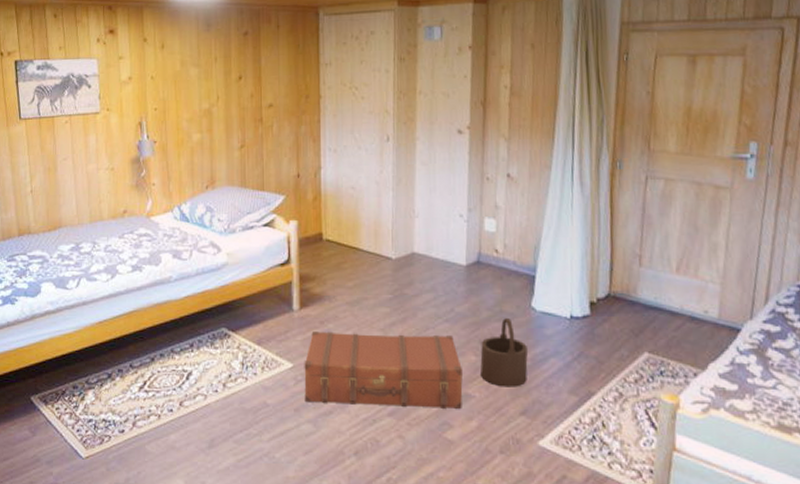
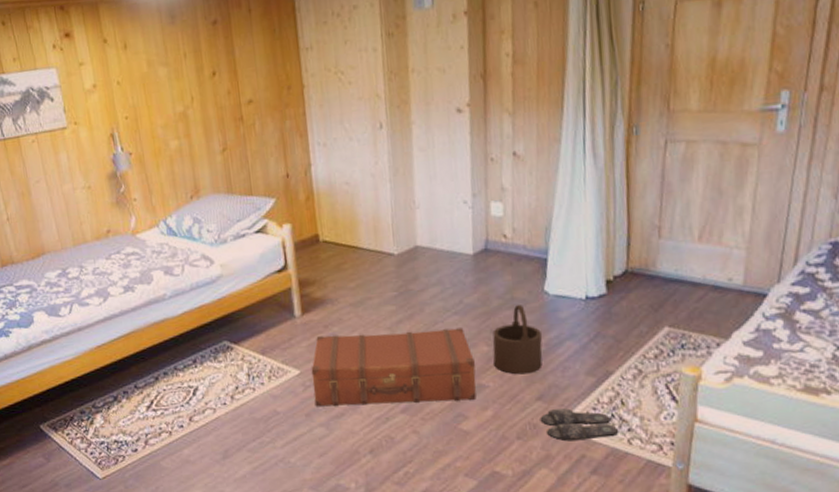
slippers: none [523,426,598,460] -> present [540,408,618,441]

